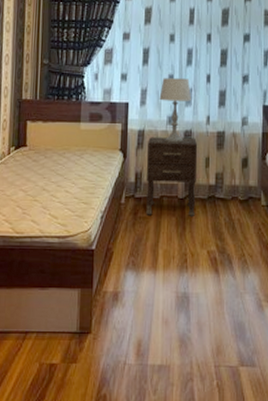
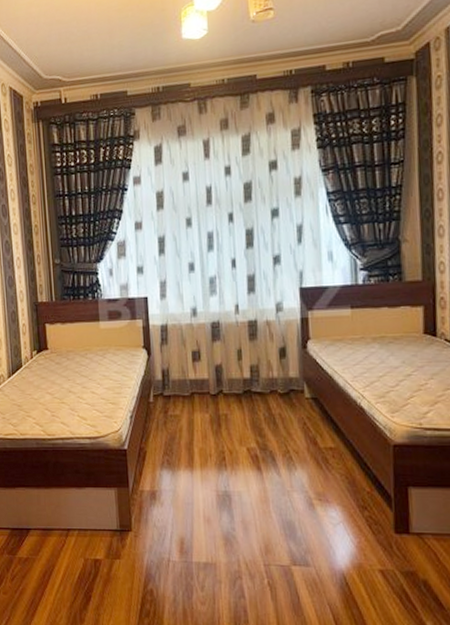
nightstand: present [146,137,198,216] -> none [172,329,230,413]
table lamp: present [159,78,192,143] -> none [180,265,217,336]

